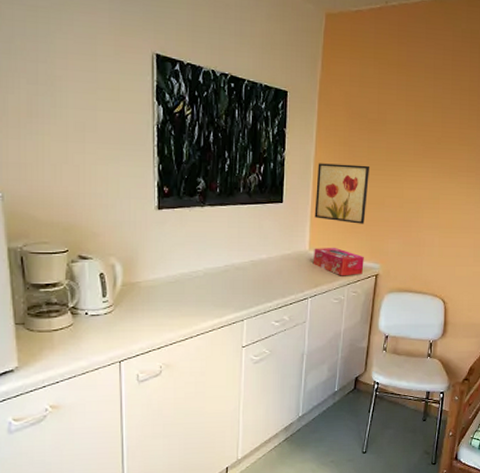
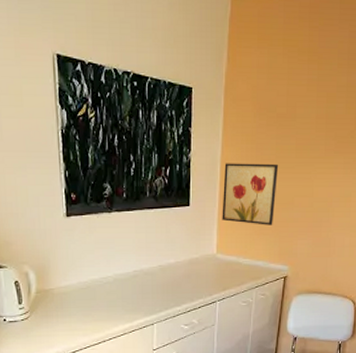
tissue box: present [312,247,364,276] -> none [220,249,272,279]

